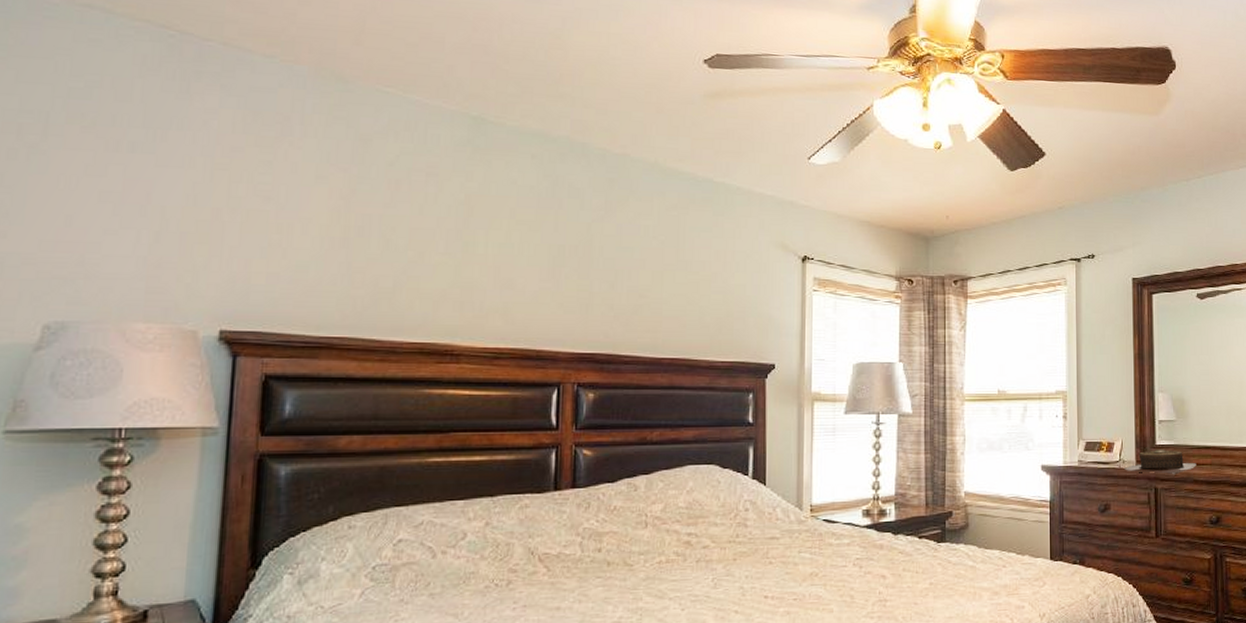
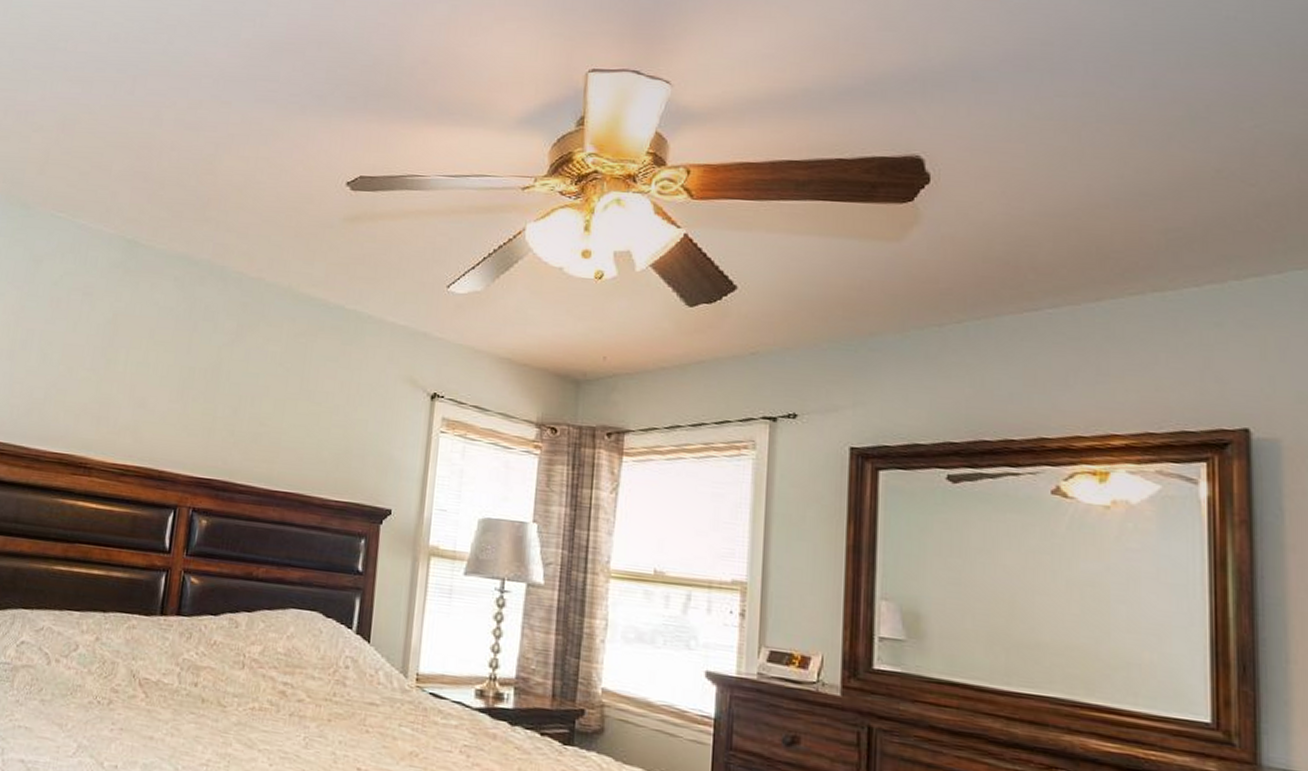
jewelry box: present [1124,449,1197,475] -> none [824,674,935,714]

